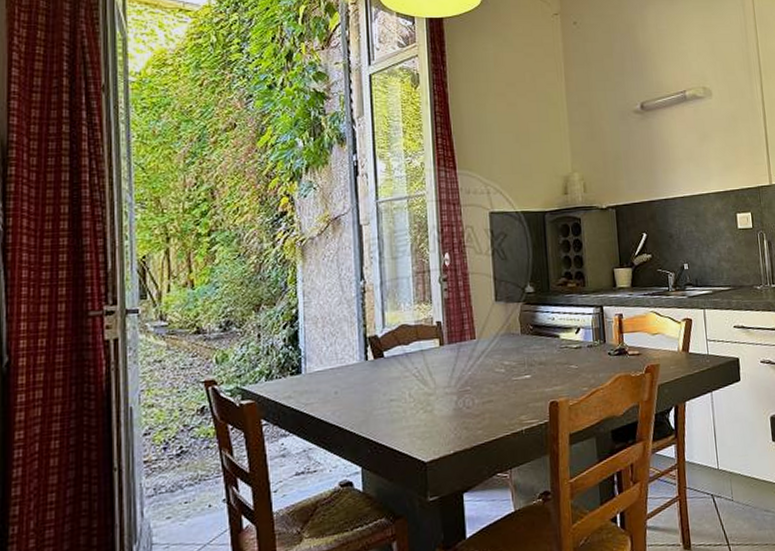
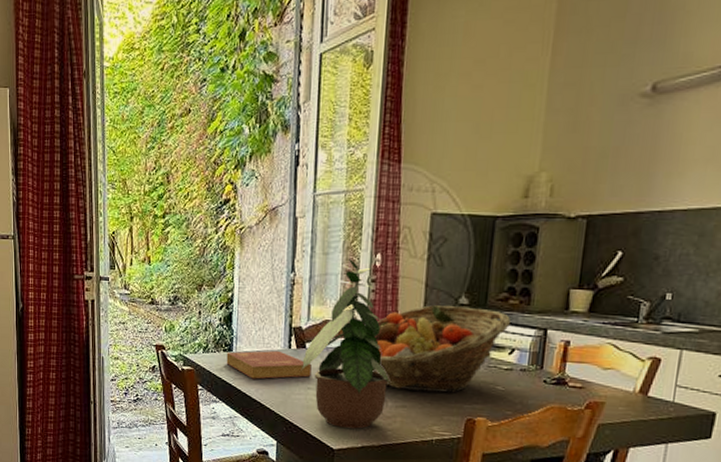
book: none [294,364,392,401] -> present [226,350,312,380]
potted plant: none [380,261,474,437] -> present [300,259,390,429]
fruit basket: none [452,294,572,385] -> present [372,305,510,393]

